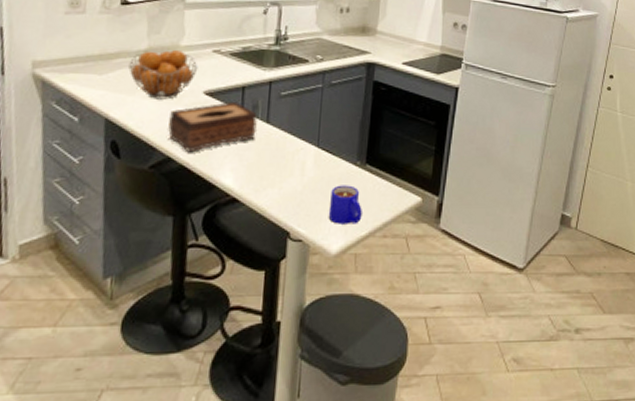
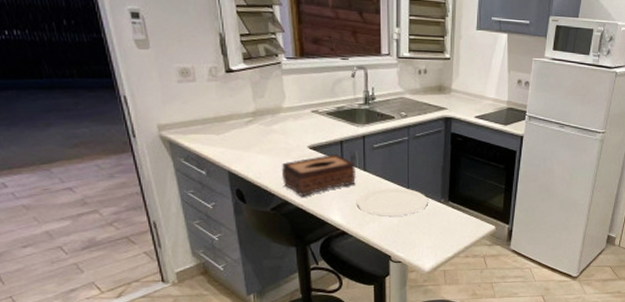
fruit basket: present [129,50,198,100] -> none [241,112,301,154]
plate: none [253,145,341,181] -> present [356,188,428,216]
mug: present [328,185,362,224] -> none [420,218,448,249]

